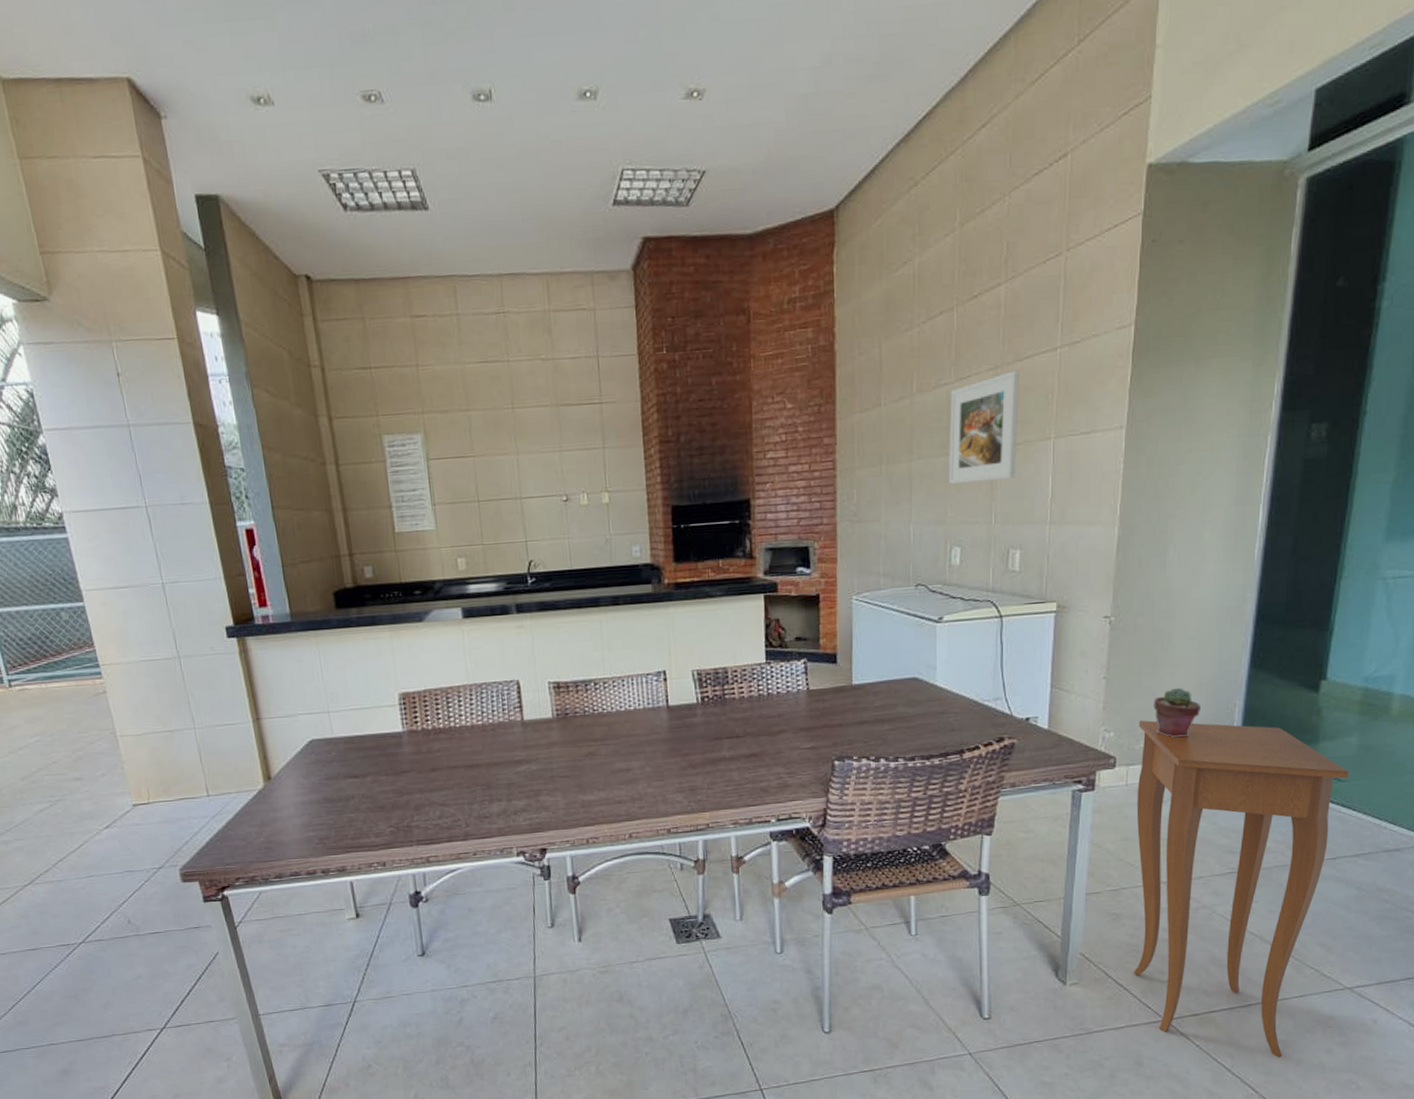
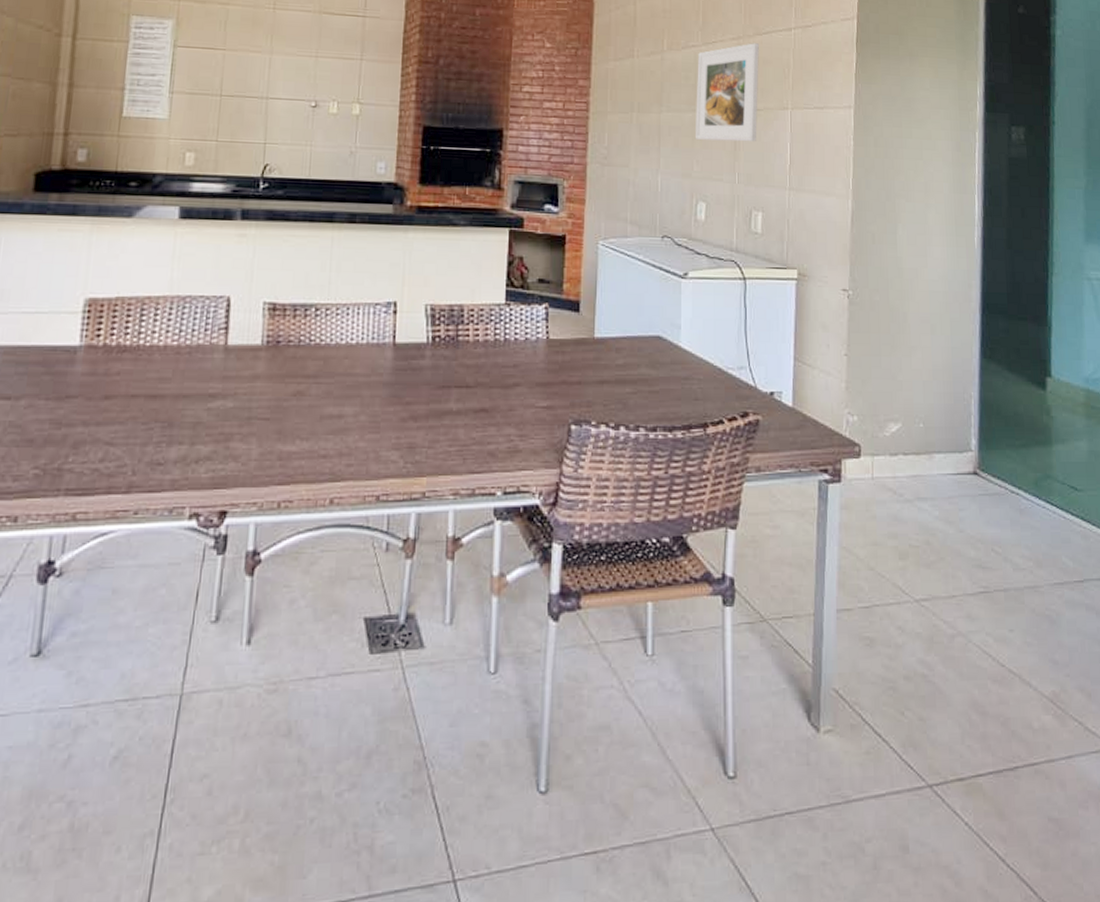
side table: present [1133,720,1349,1058] -> none [880,406,1084,843]
potted succulent: present [1153,687,1202,738] -> none [894,372,940,428]

